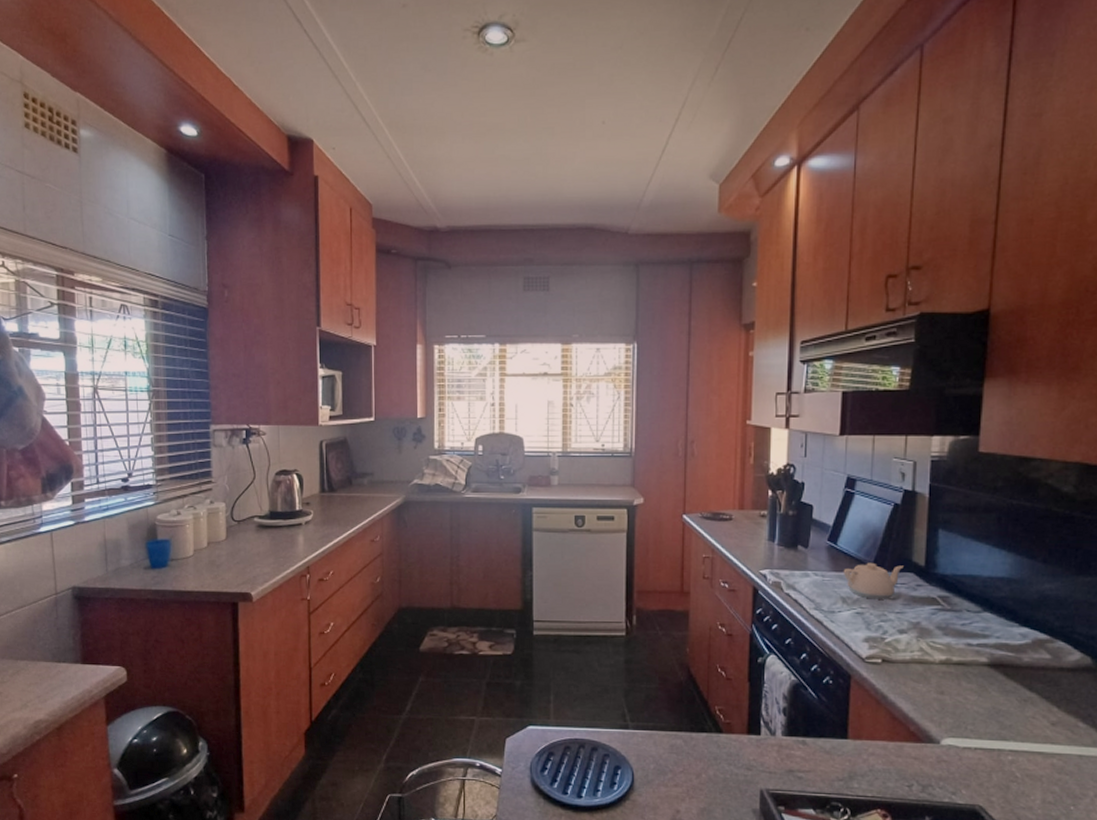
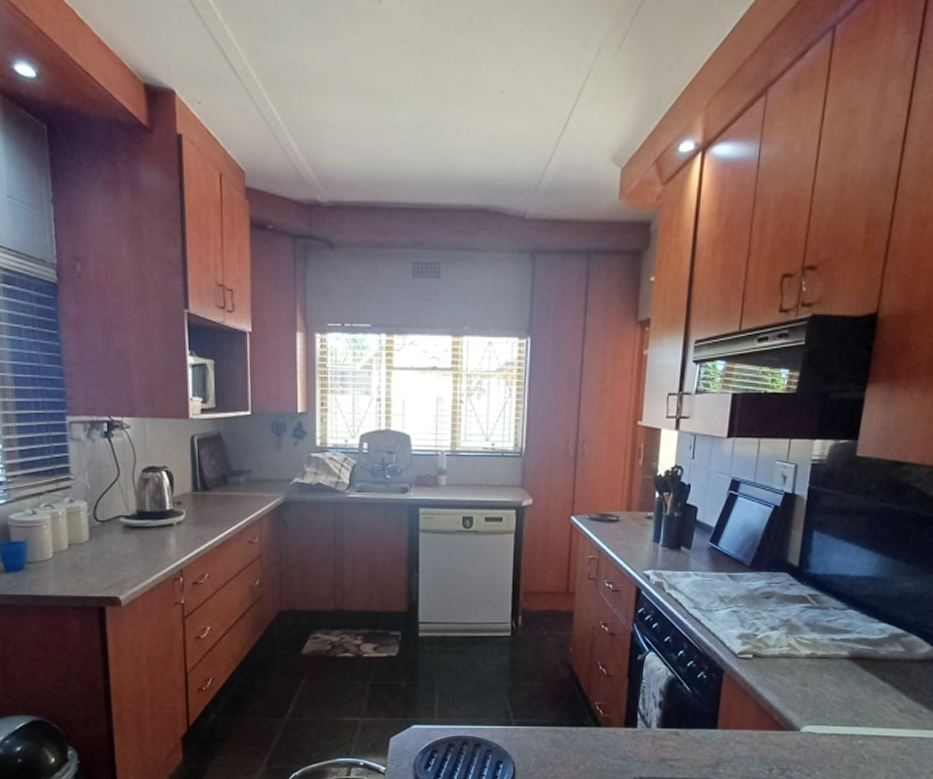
teapot: present [843,562,904,599] -> none [722,563,779,598]

